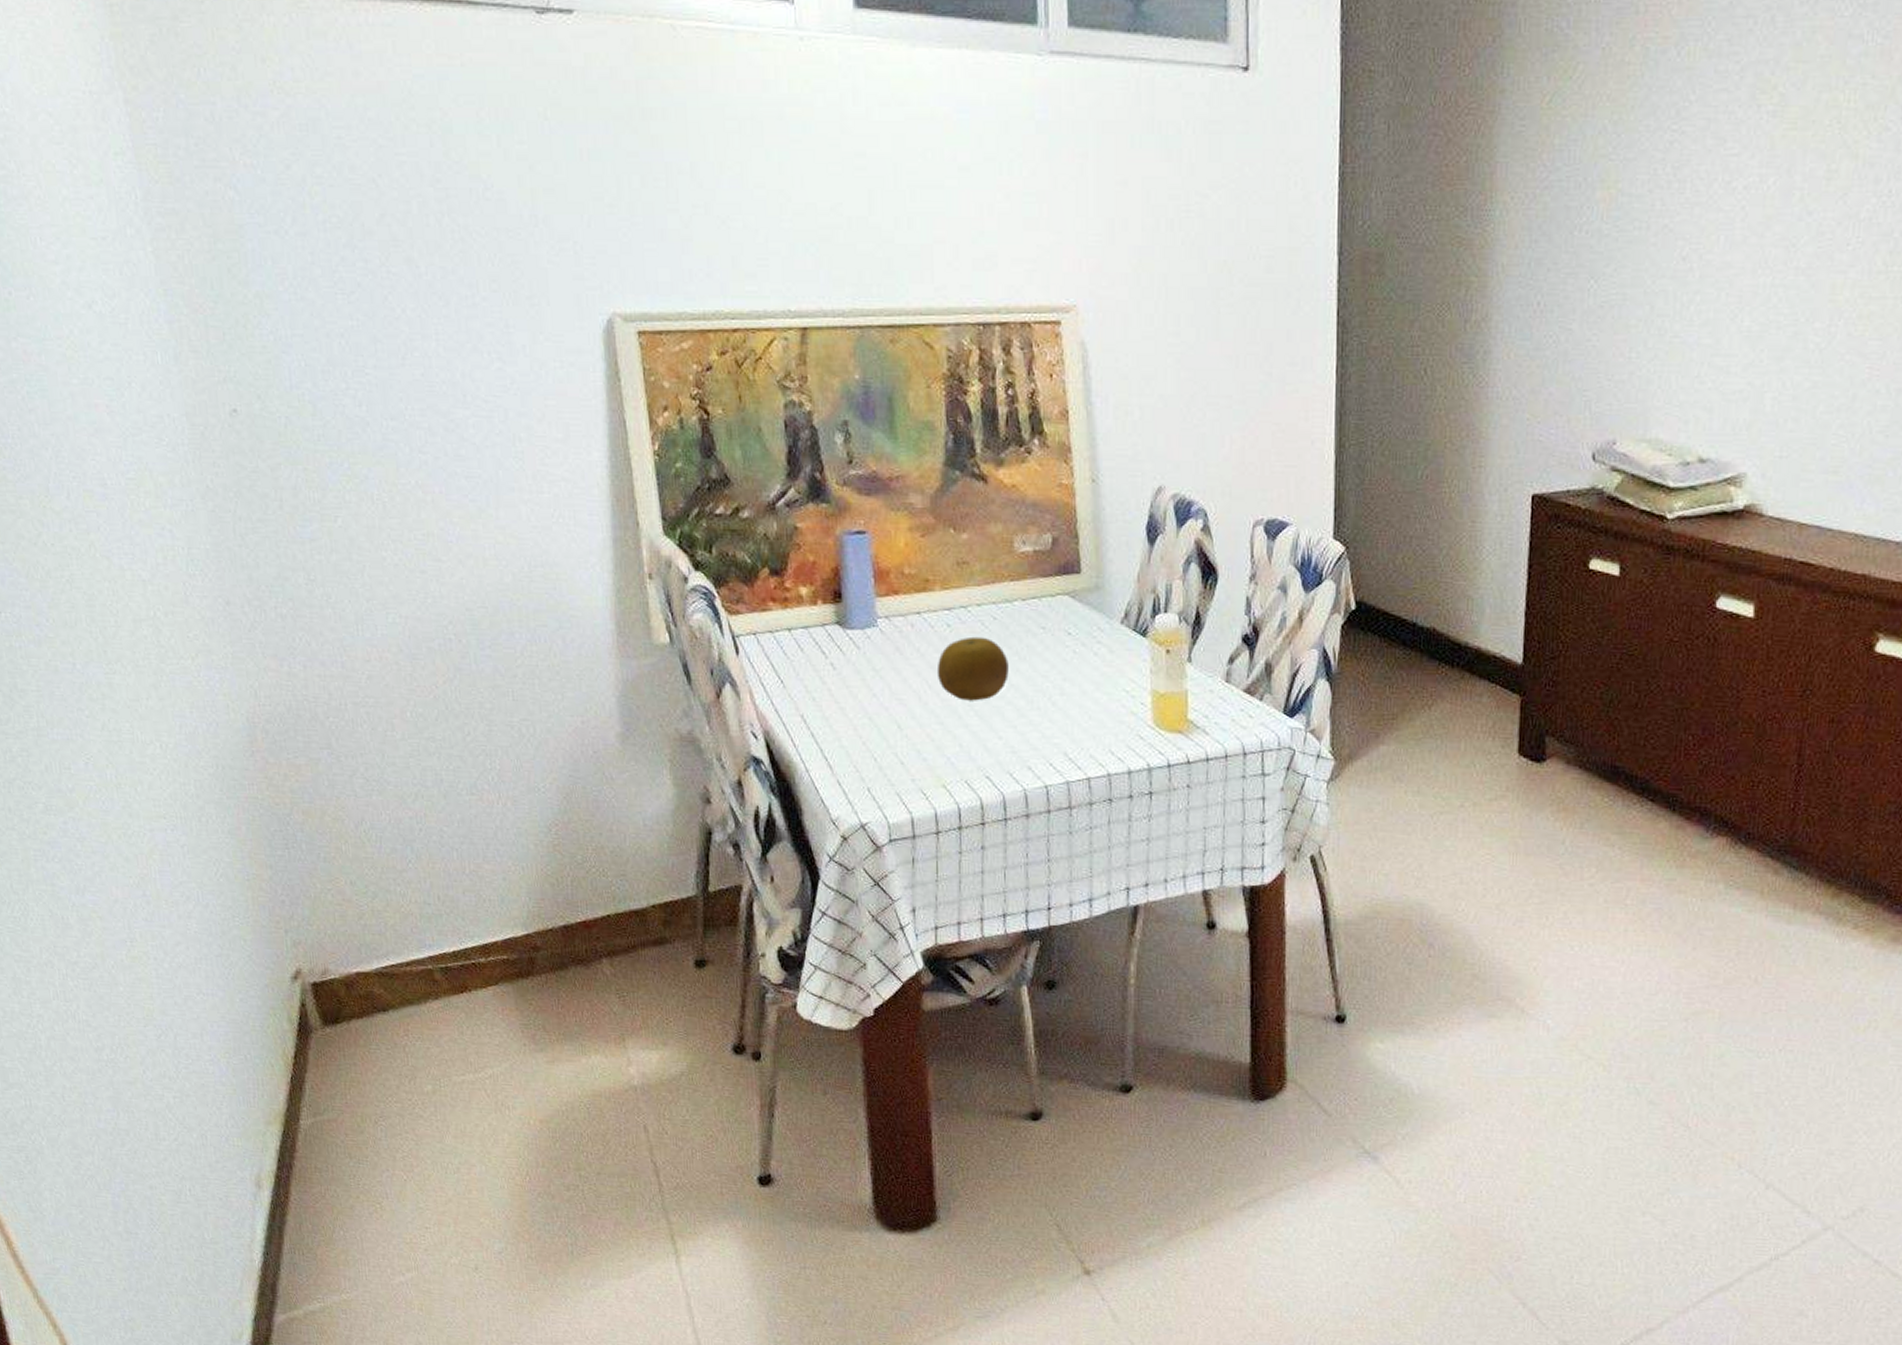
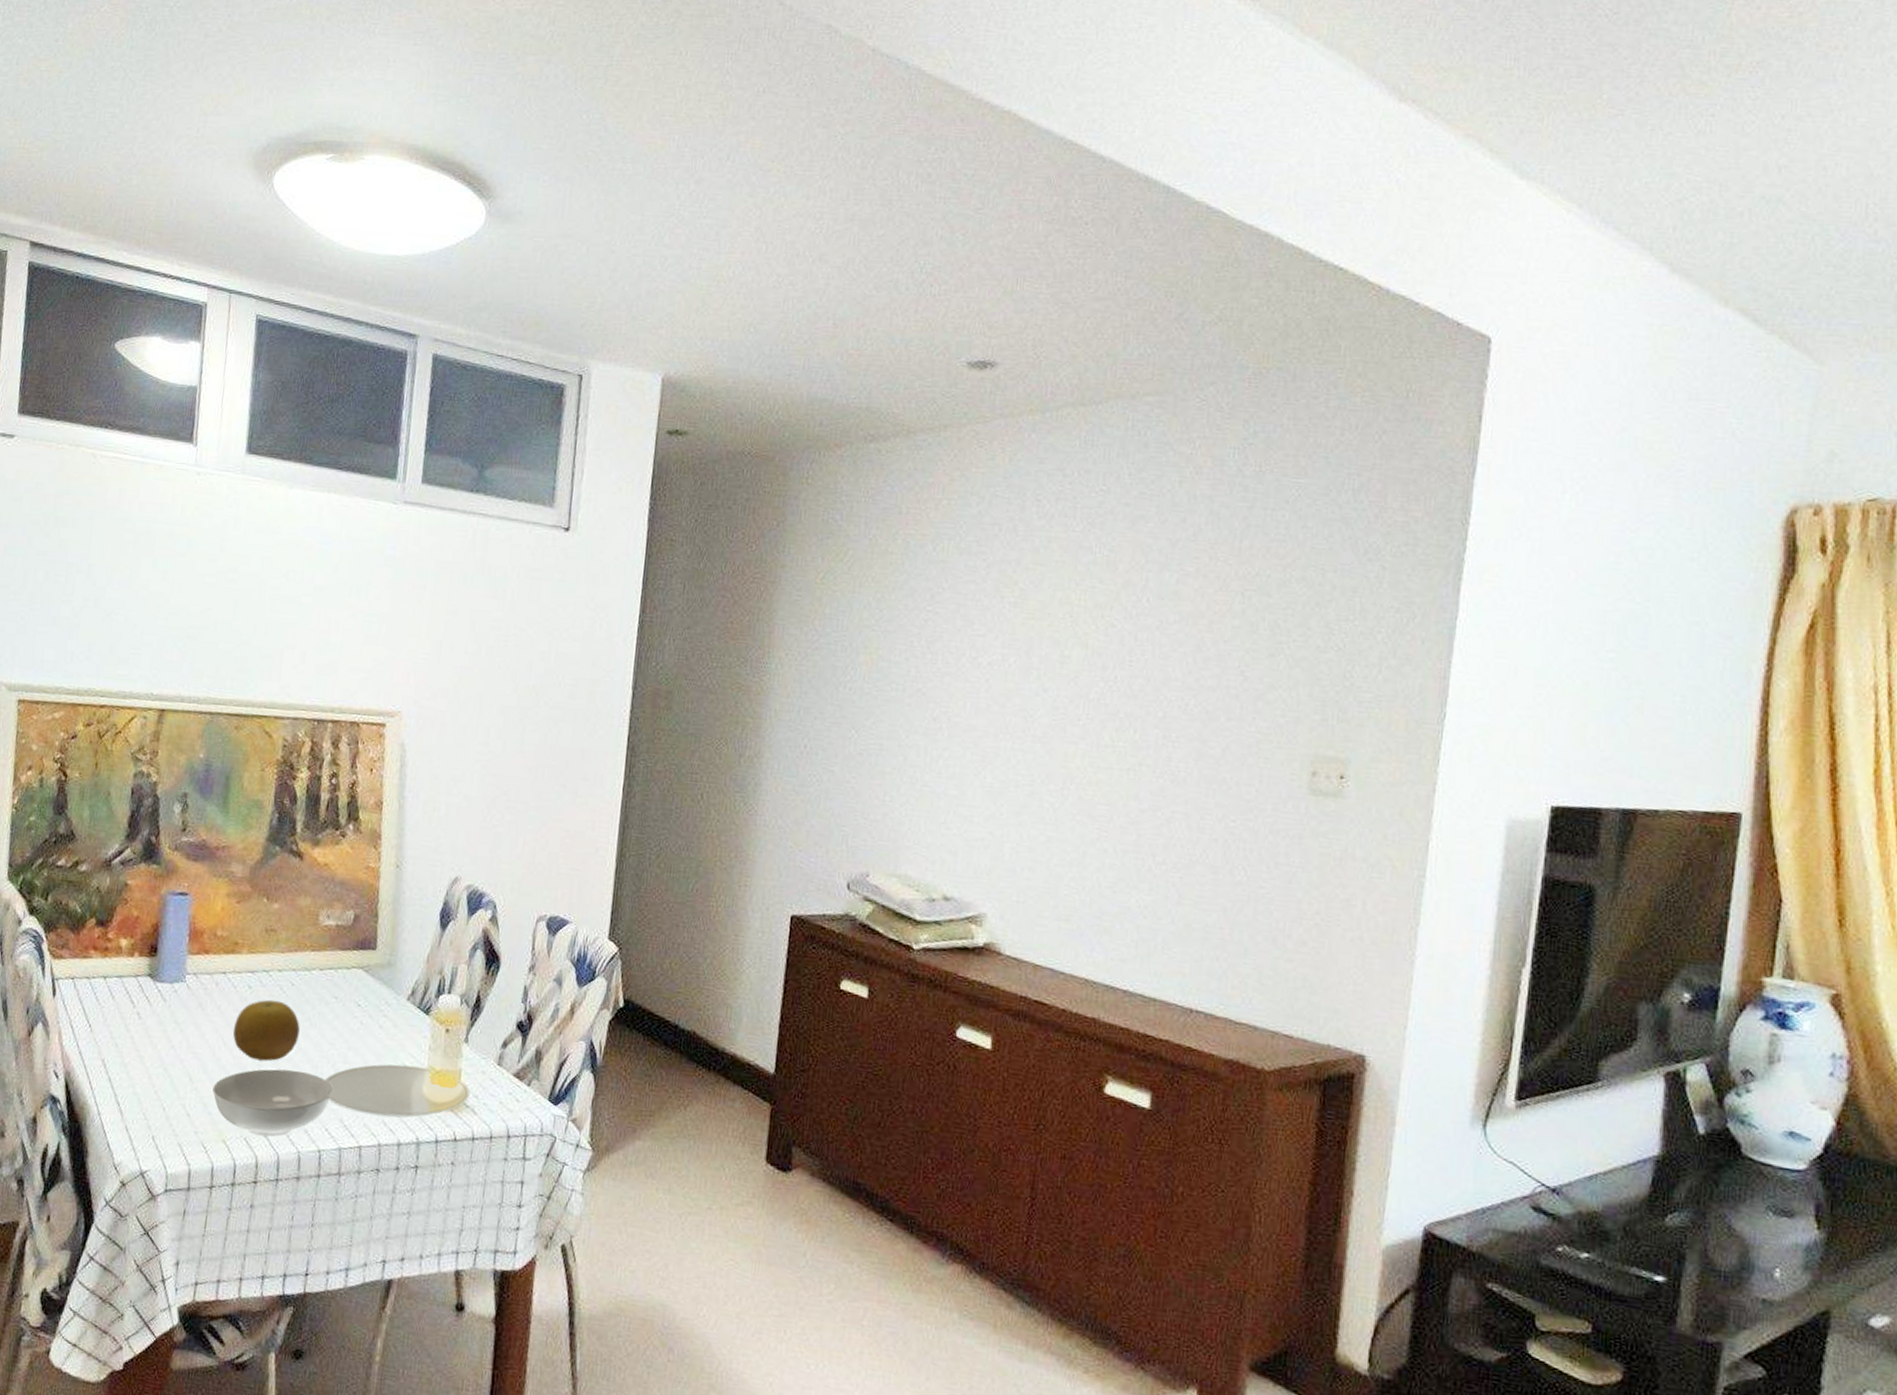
bowl: none [924,707,1053,778] -> present [212,1068,333,1137]
plate: none [1043,691,1199,746] -> present [325,1064,470,1118]

